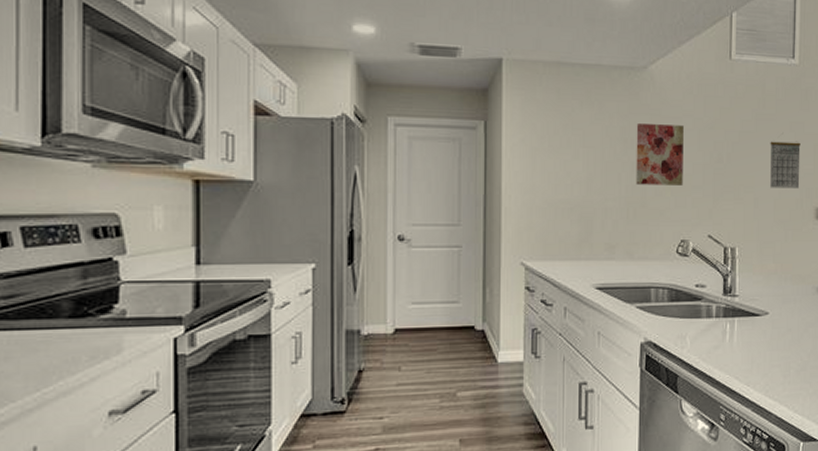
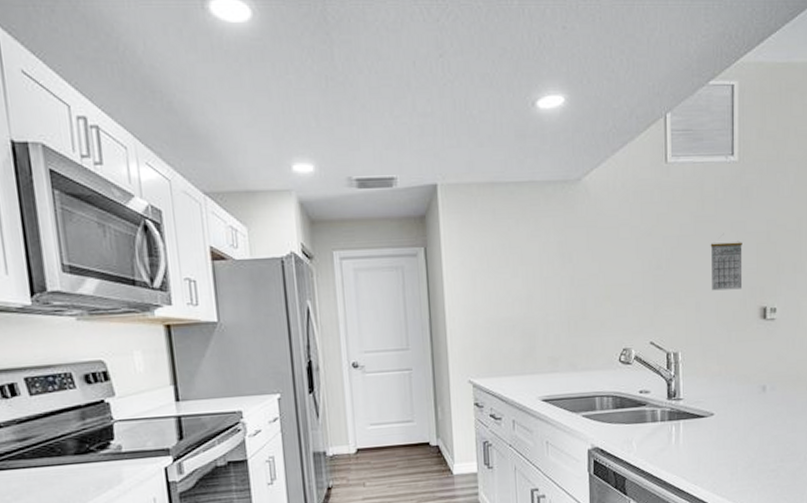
wall art: present [635,124,684,185] -> none [573,235,623,298]

